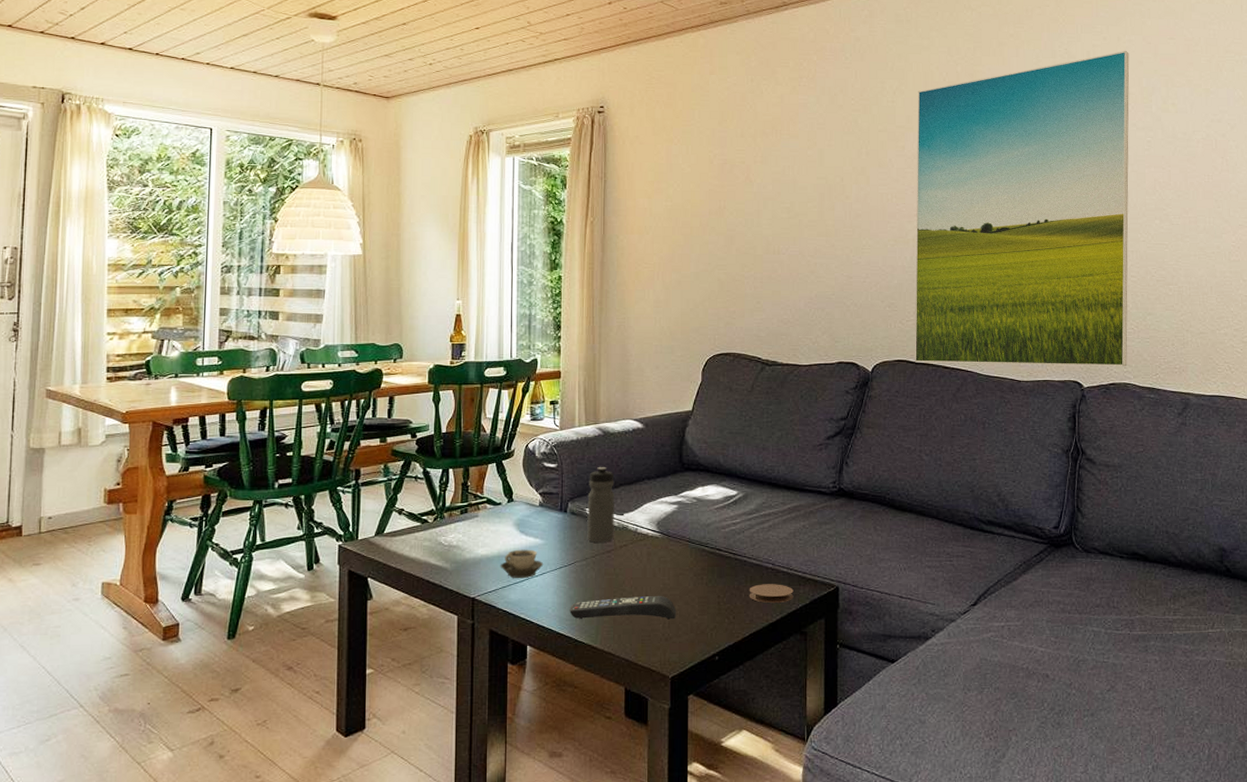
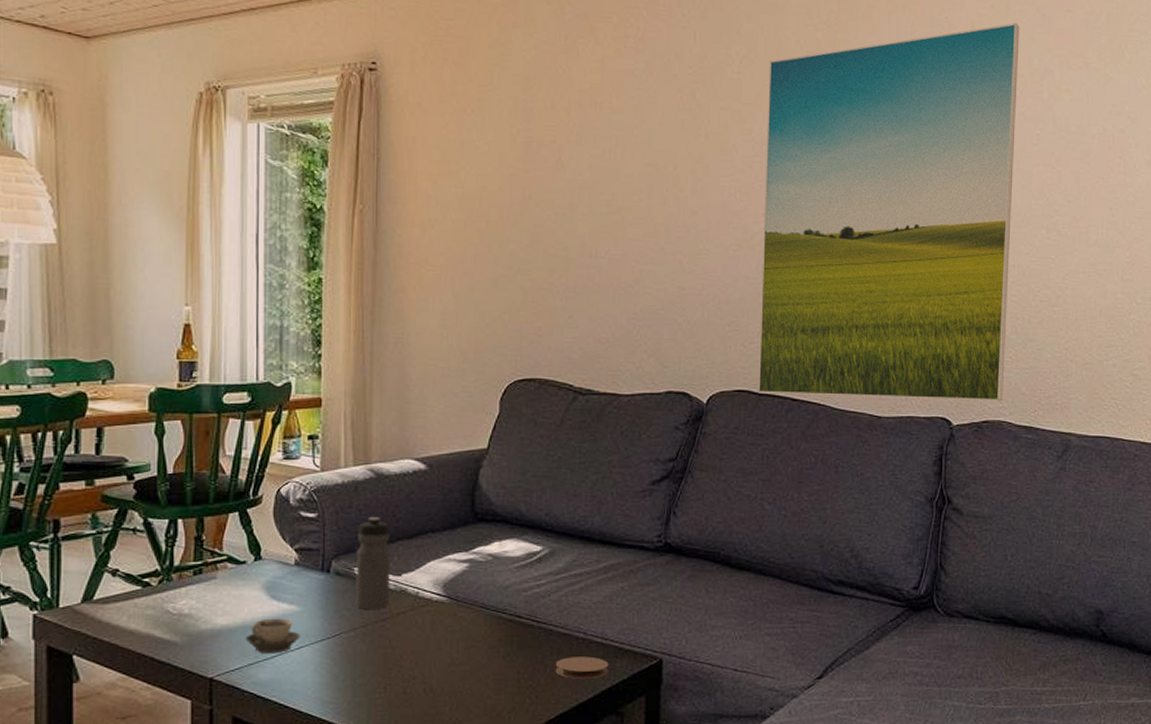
remote control: present [569,595,677,620] -> none [334,671,467,702]

